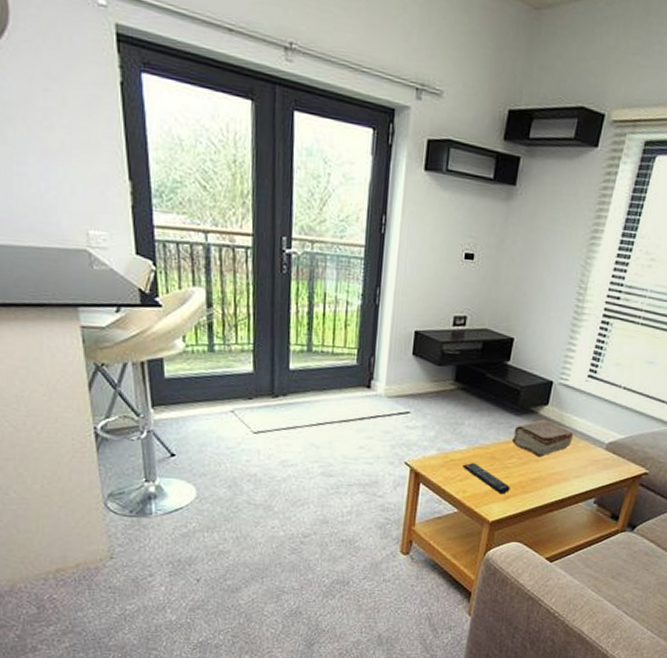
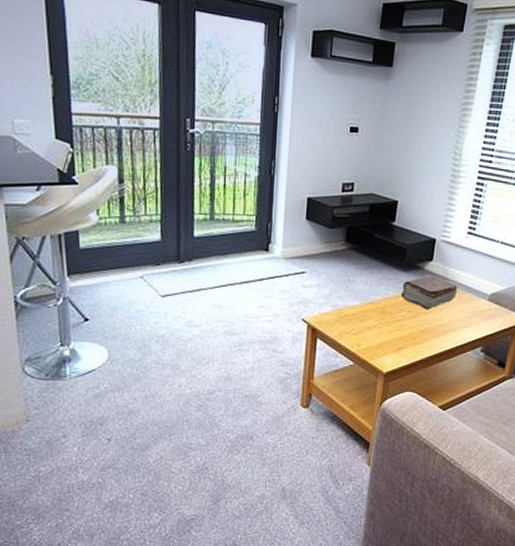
remote control: present [462,463,510,495] -> none [356,317,402,347]

